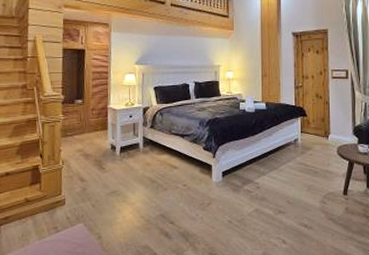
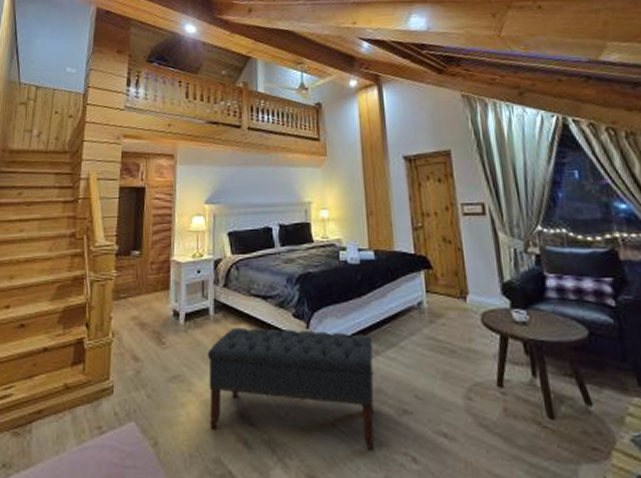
bench: none [139,157,261,236] -> present [208,327,375,449]

